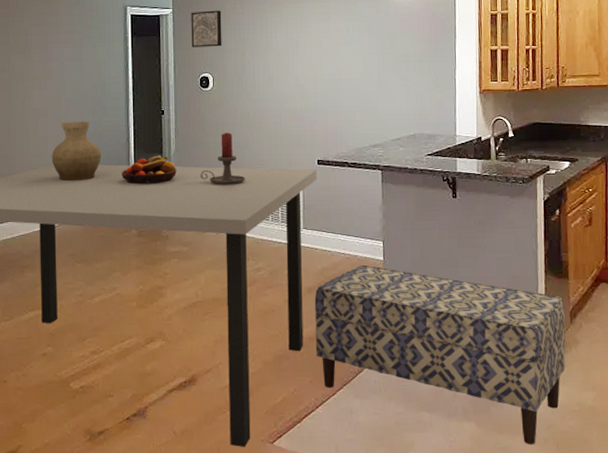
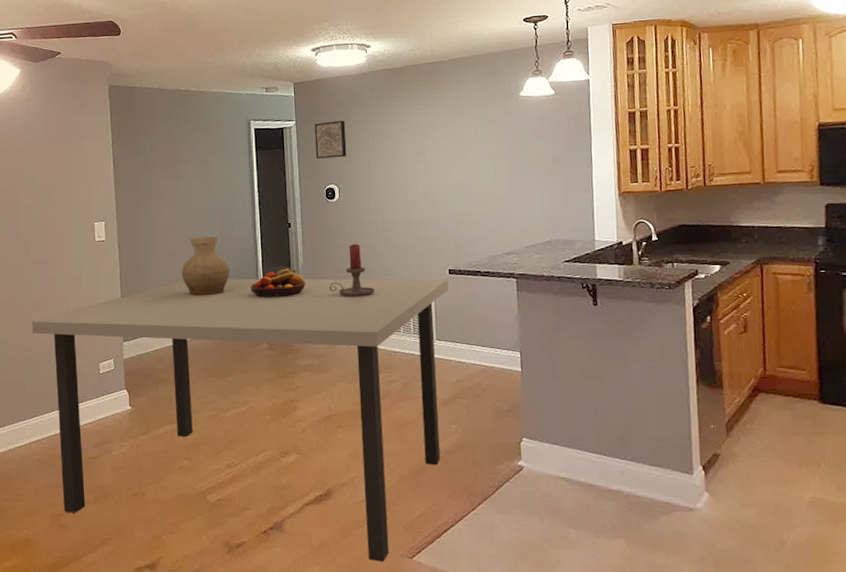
bench: present [314,264,565,445] -> none [450,376,723,564]

